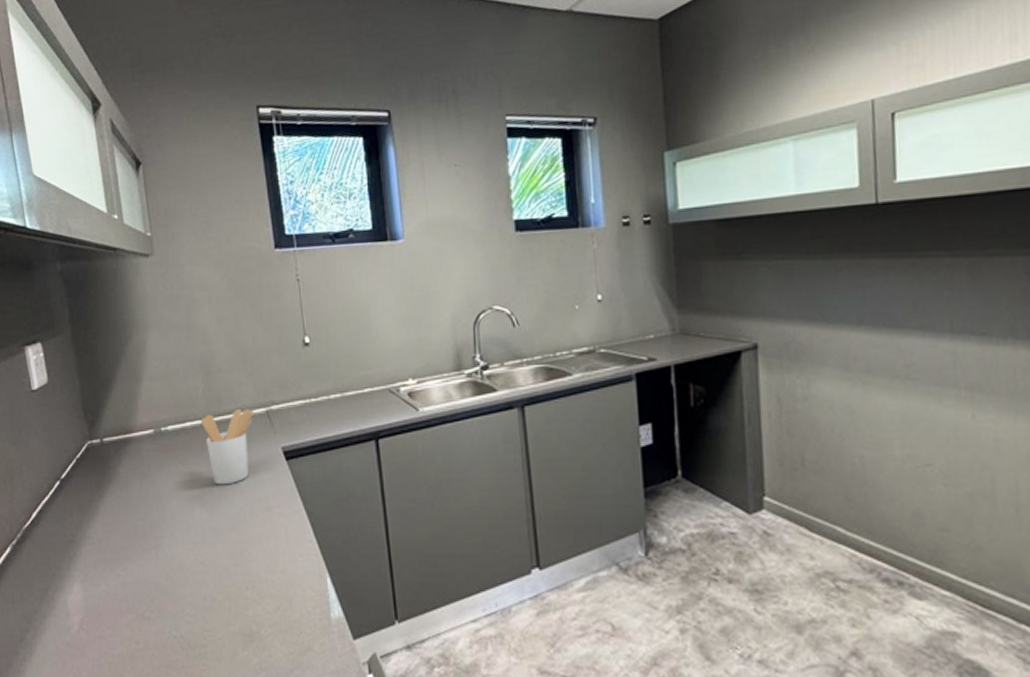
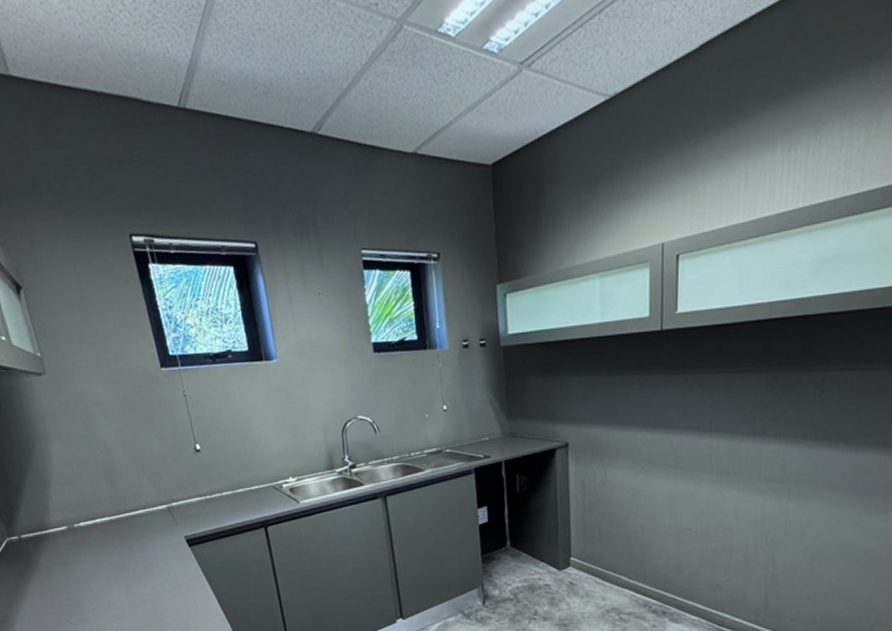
utensil holder: present [200,409,254,485] -> none [109,506,157,569]

